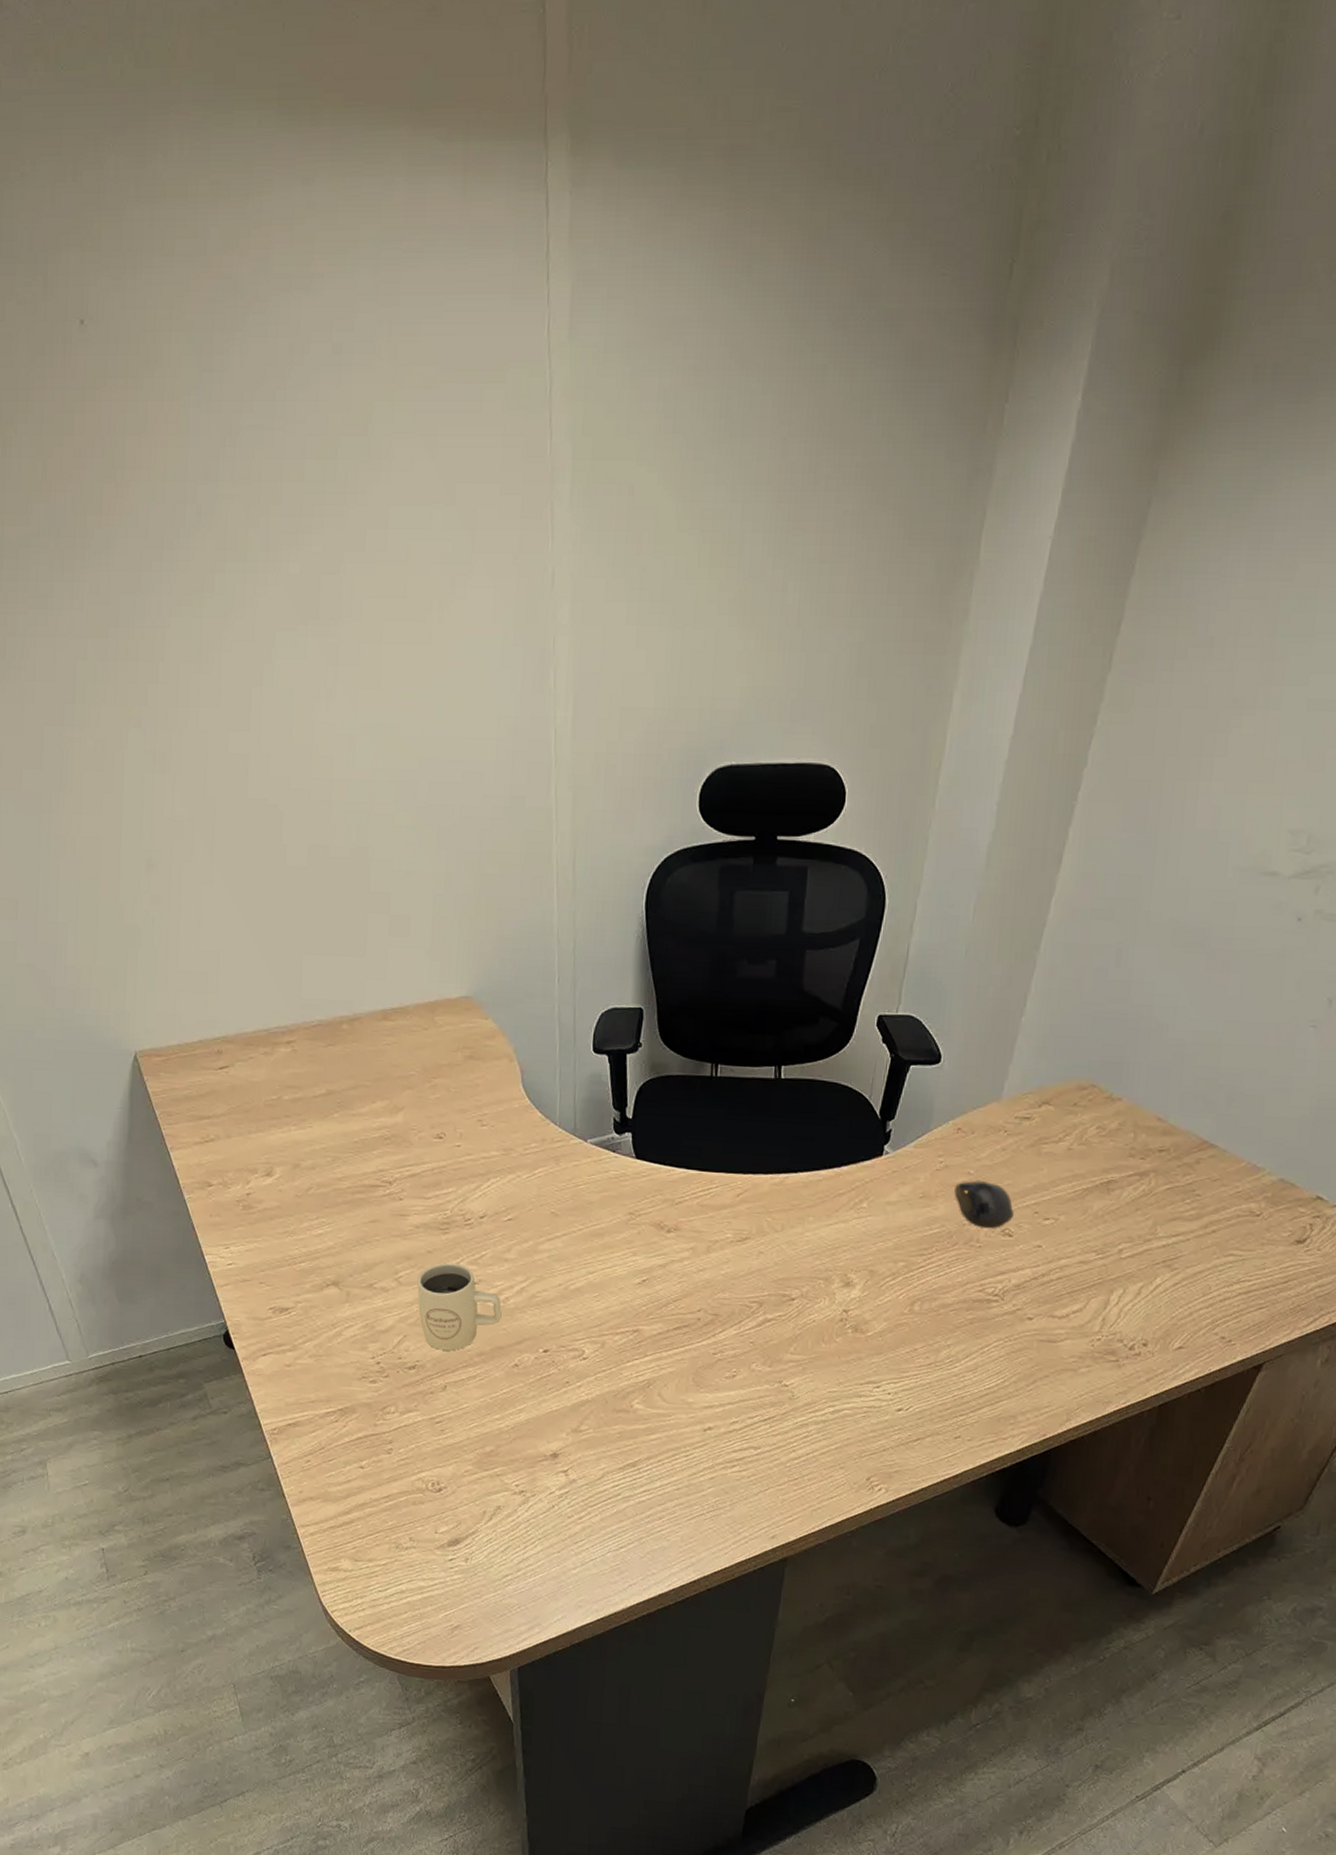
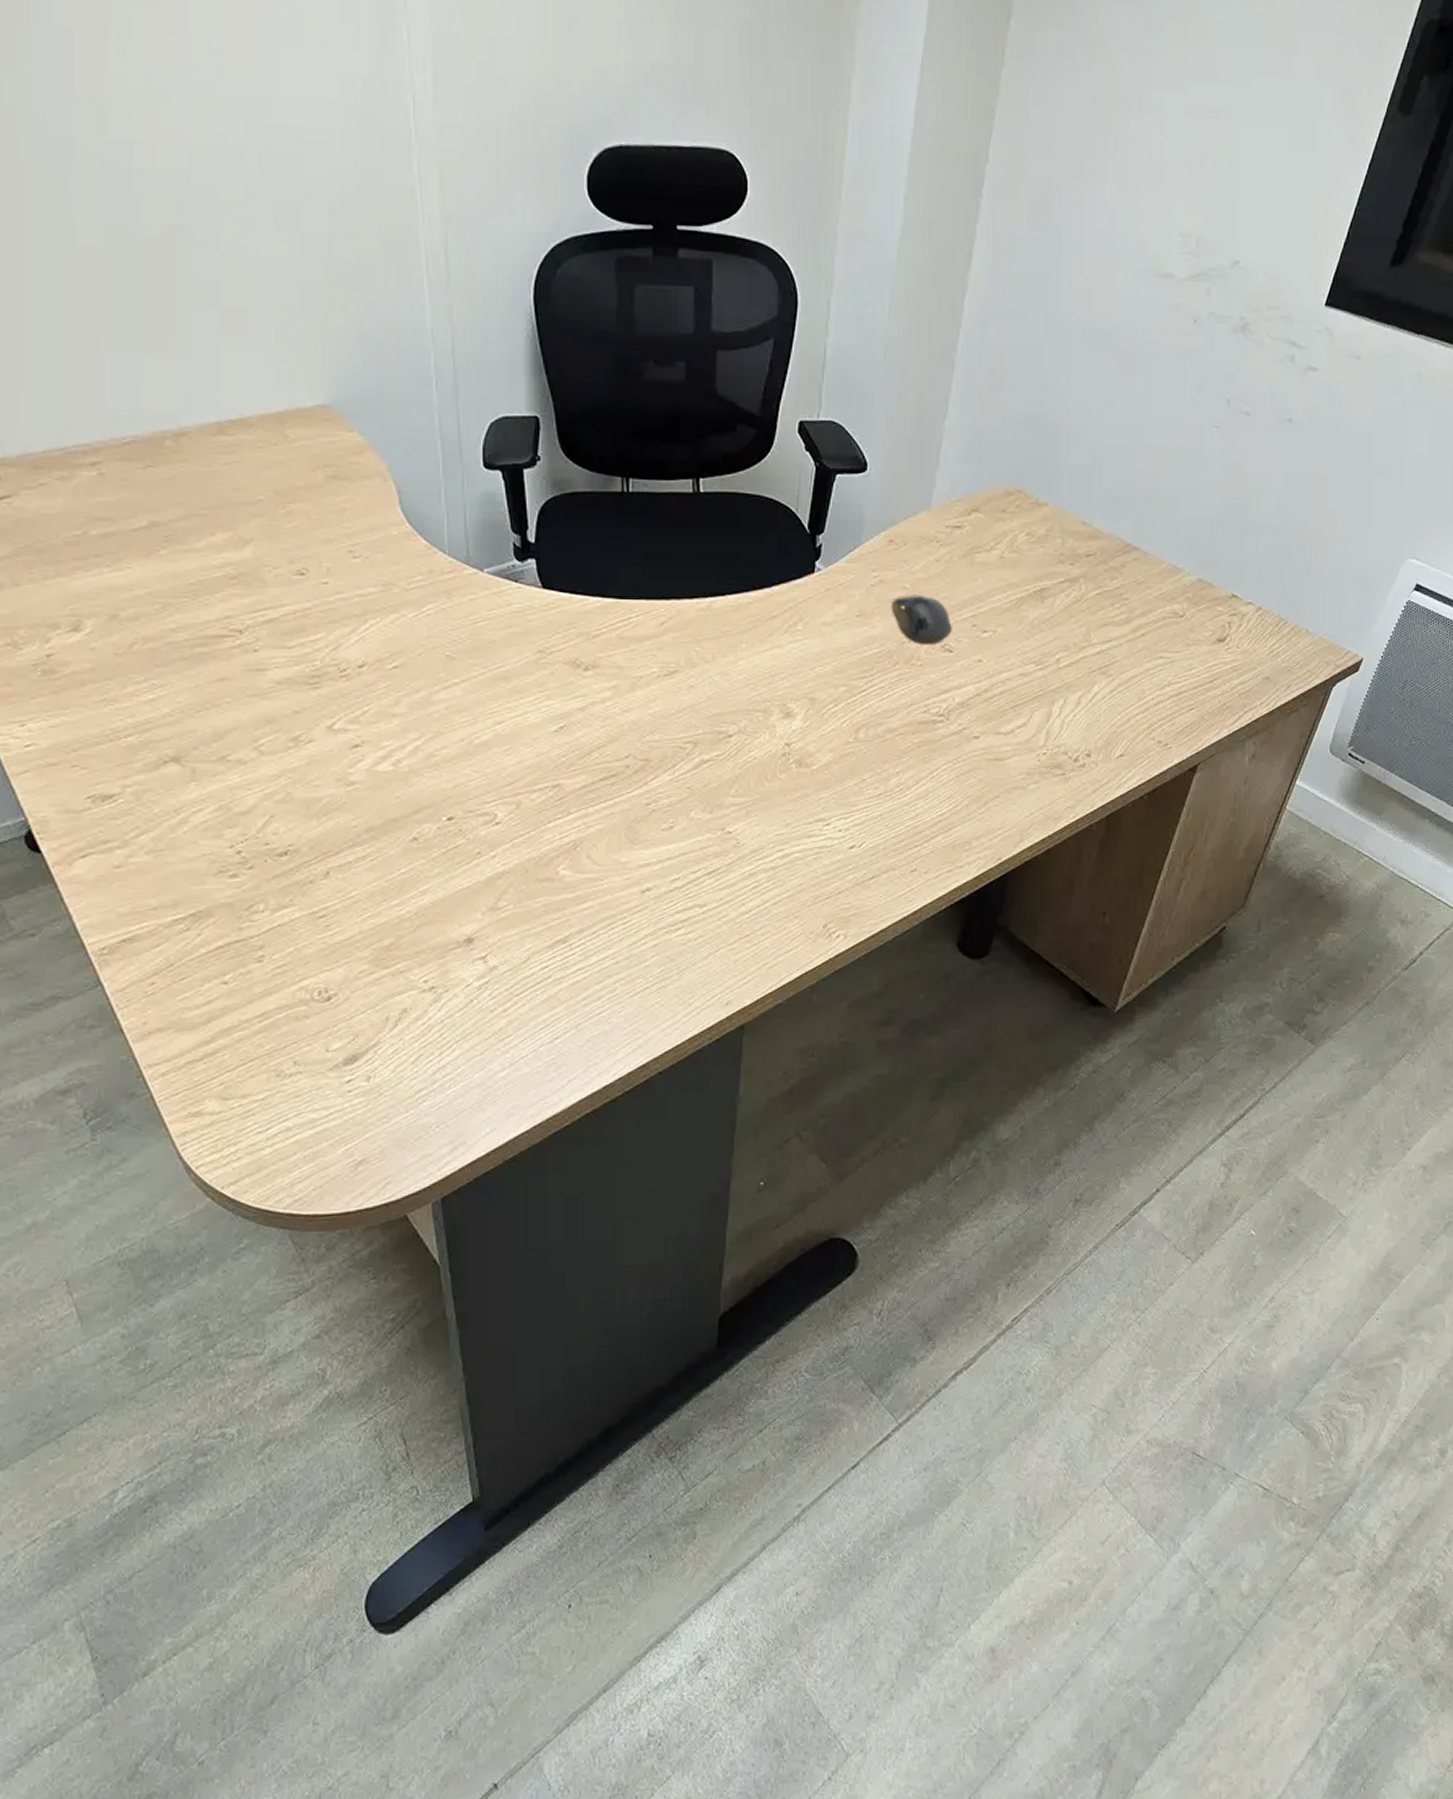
mug: present [417,1262,502,1351] -> none [284,723,393,829]

